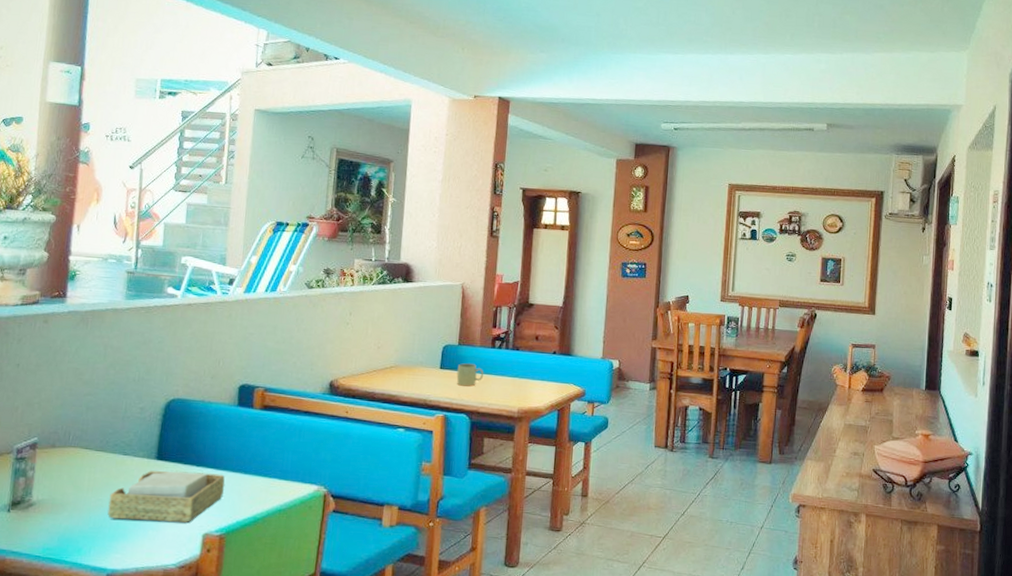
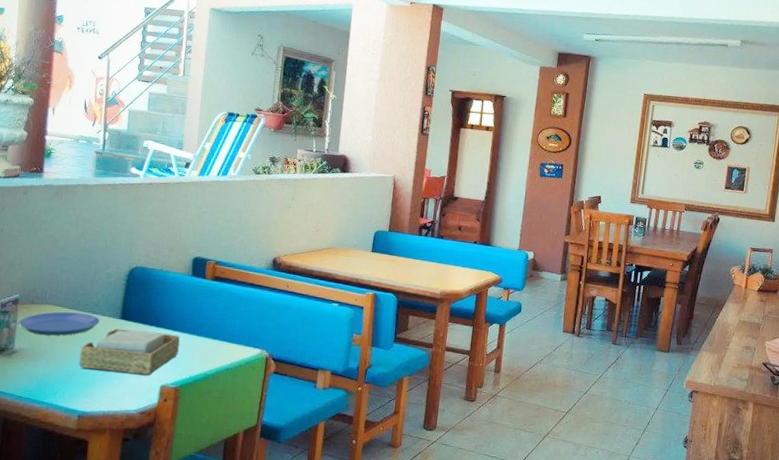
plate: none [38,454,132,483] -> present [19,311,100,336]
mug: present [456,363,484,387] -> none [386,248,411,269]

